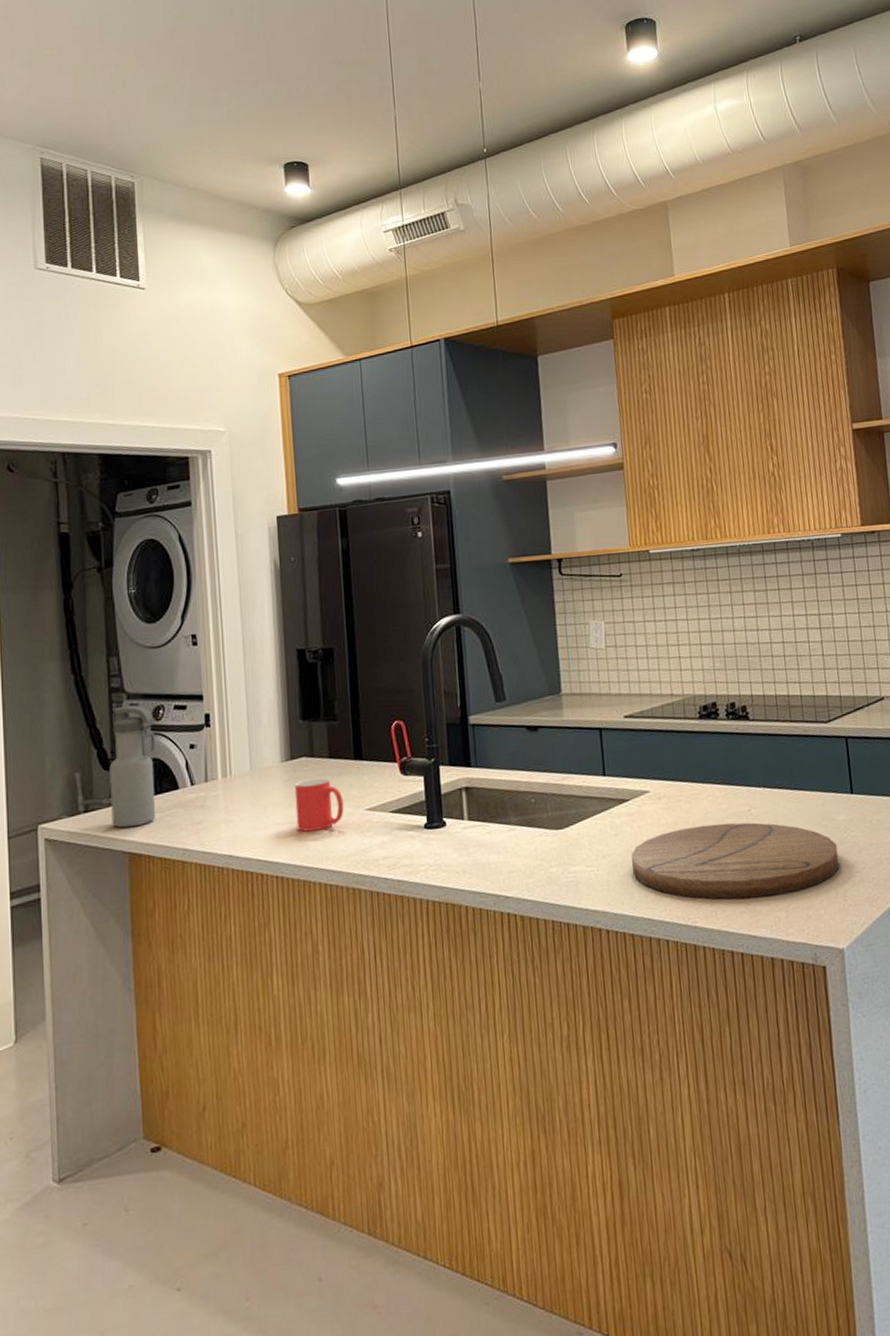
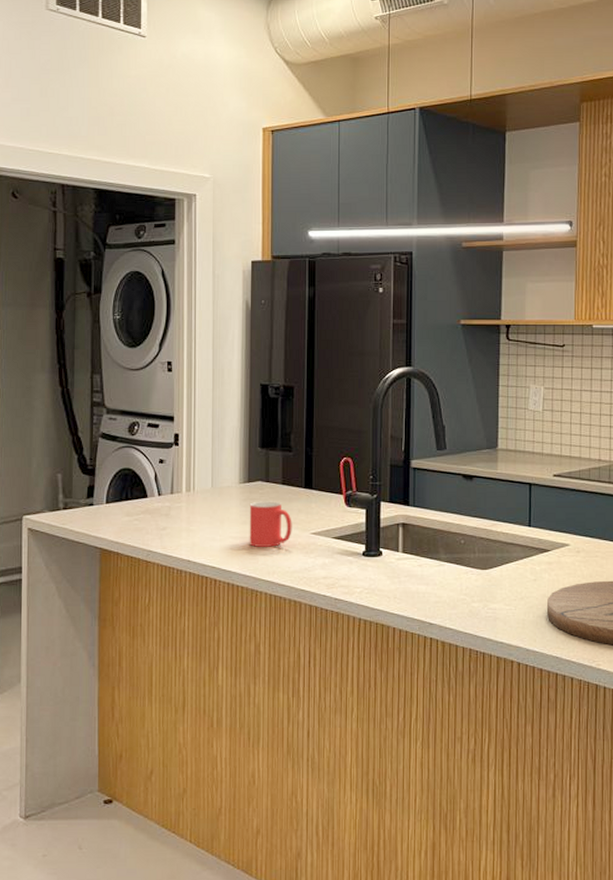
water bottle: present [109,706,156,828] -> none [87,420,130,527]

